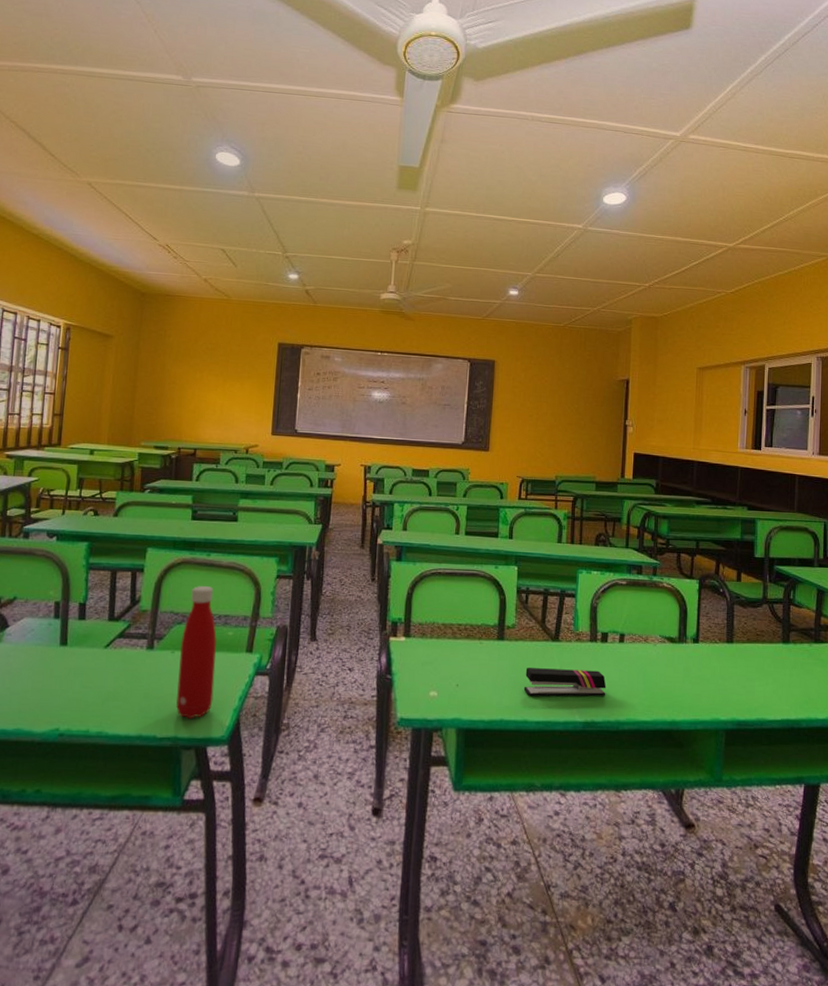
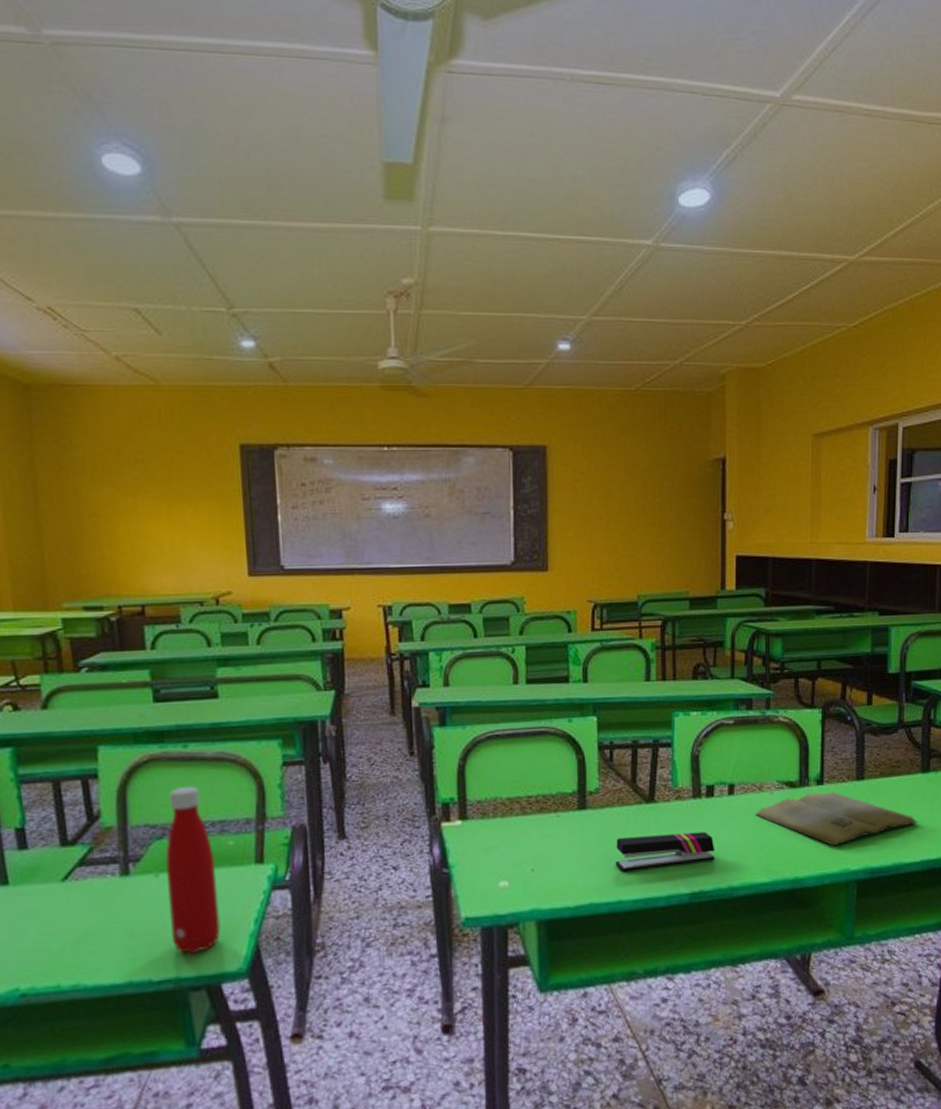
book: none [641,649,779,697] -> present [755,791,917,846]

